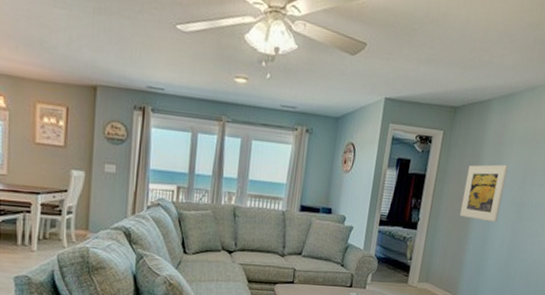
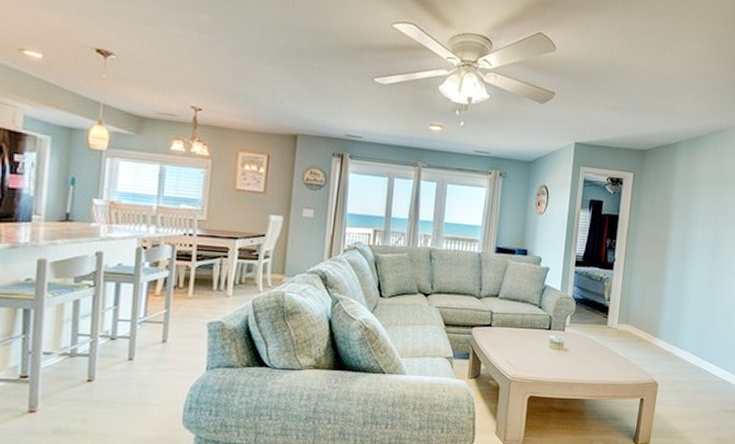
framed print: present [459,164,508,223] -> none [655,204,700,262]

